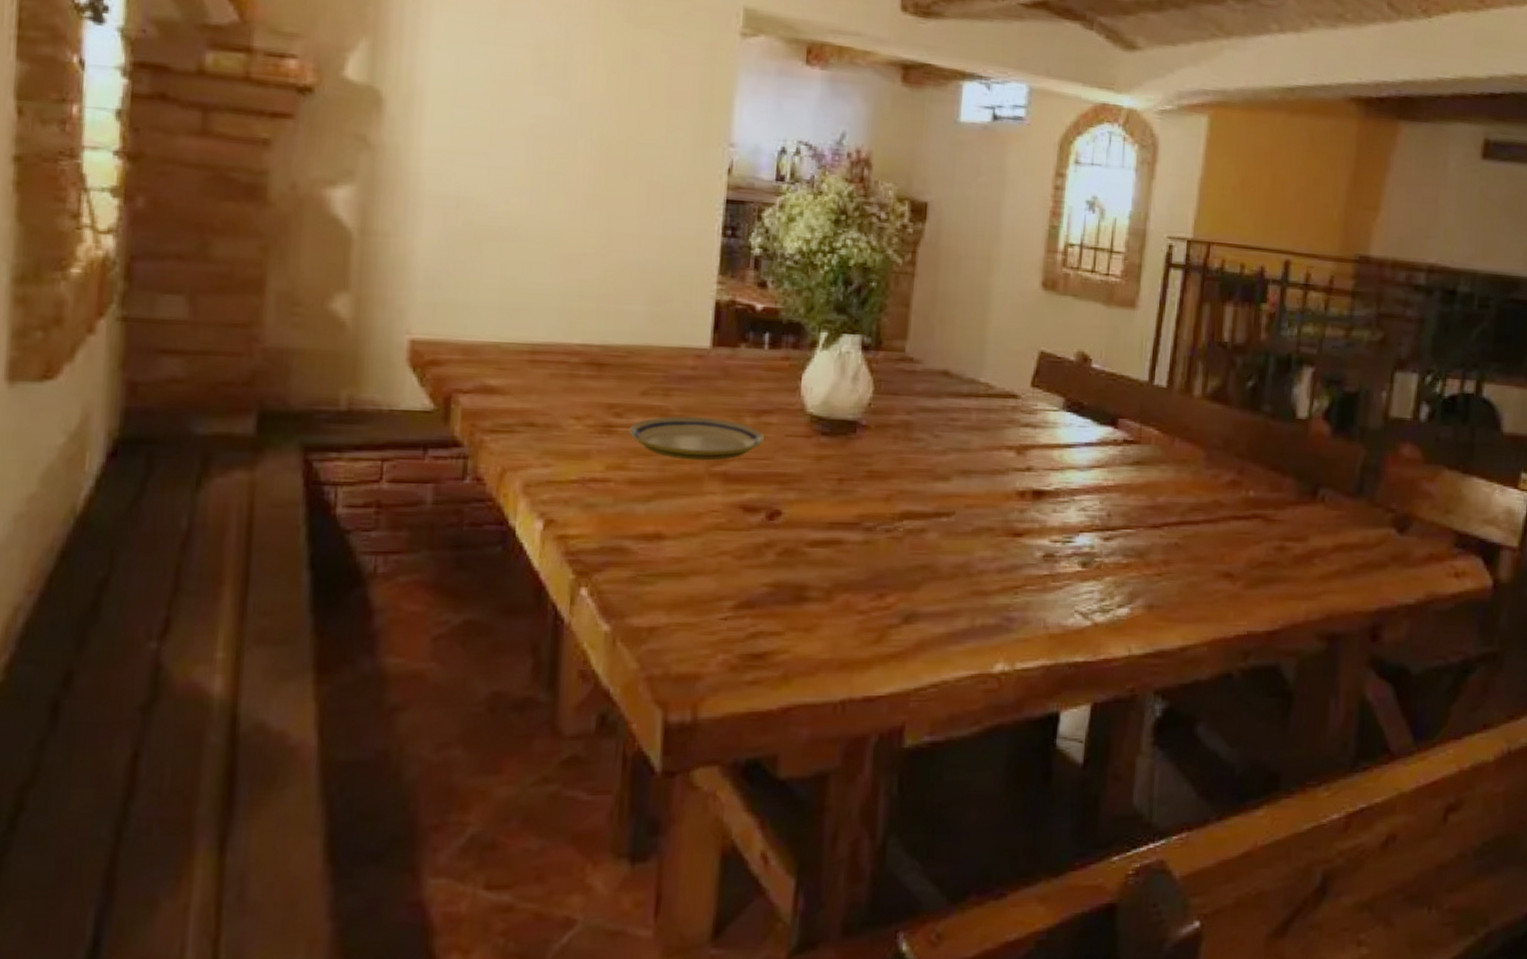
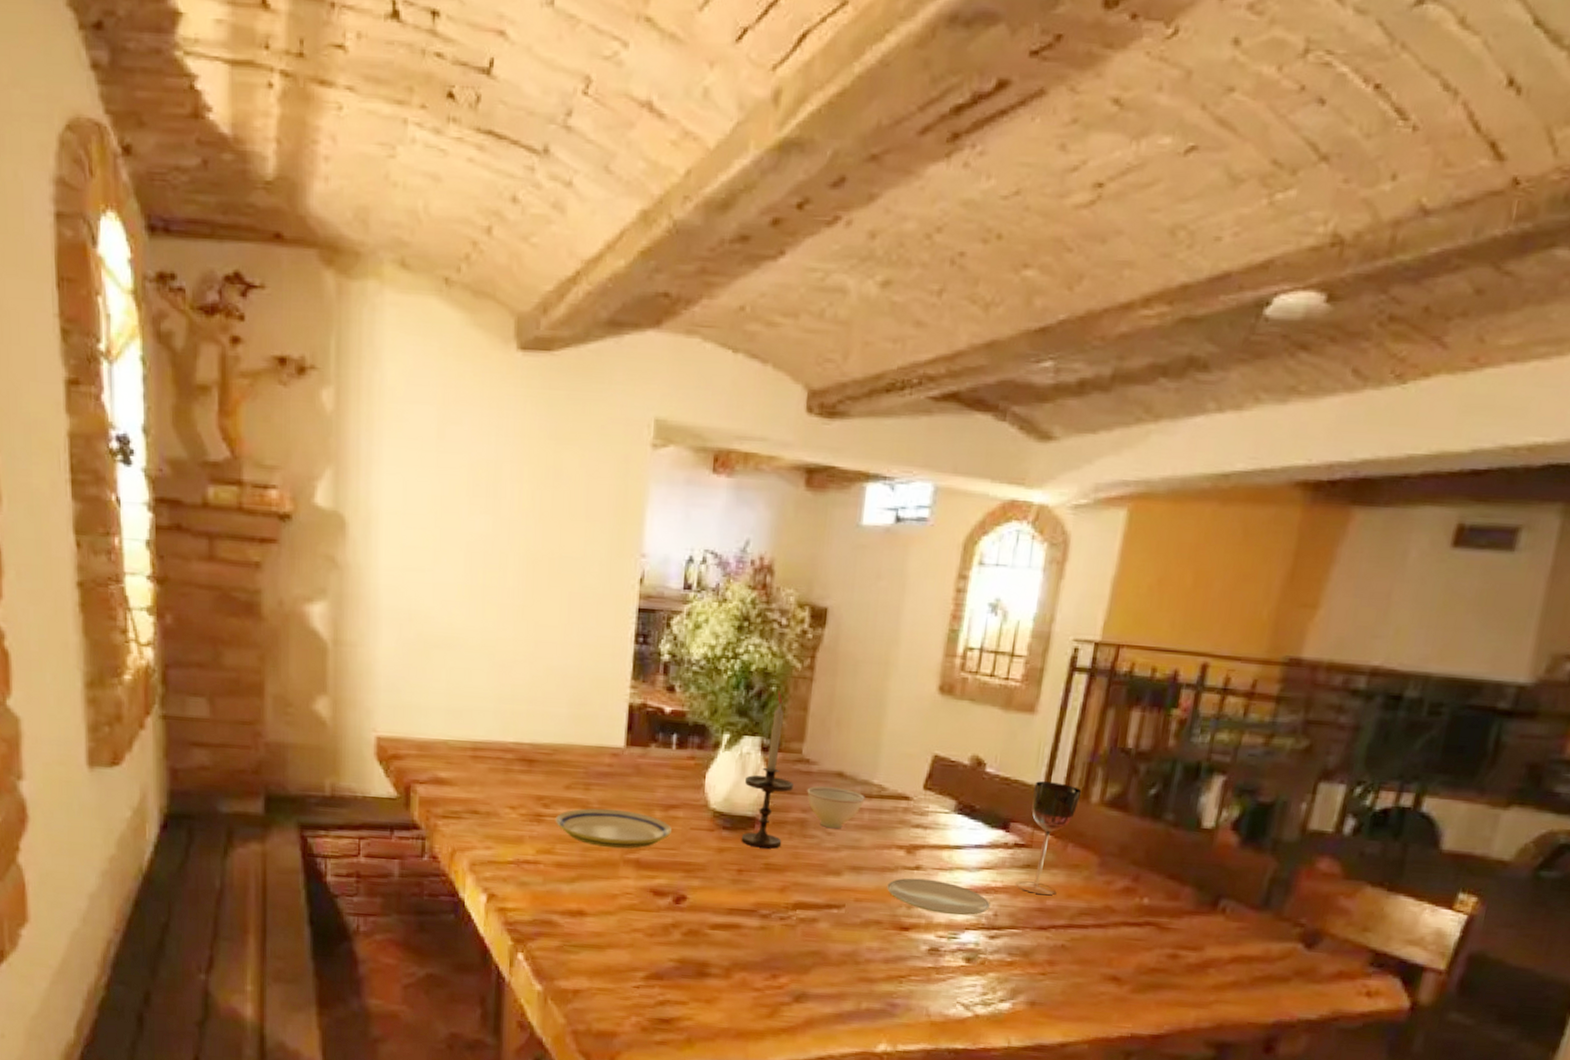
candlestick: none [841,286,897,454] -> present [741,690,793,849]
bowl: none [911,386,972,431] -> present [807,786,865,829]
plate: none [997,480,1103,518] -> present [886,877,990,916]
wineglass: none [1126,376,1185,491] -> present [1014,781,1082,895]

